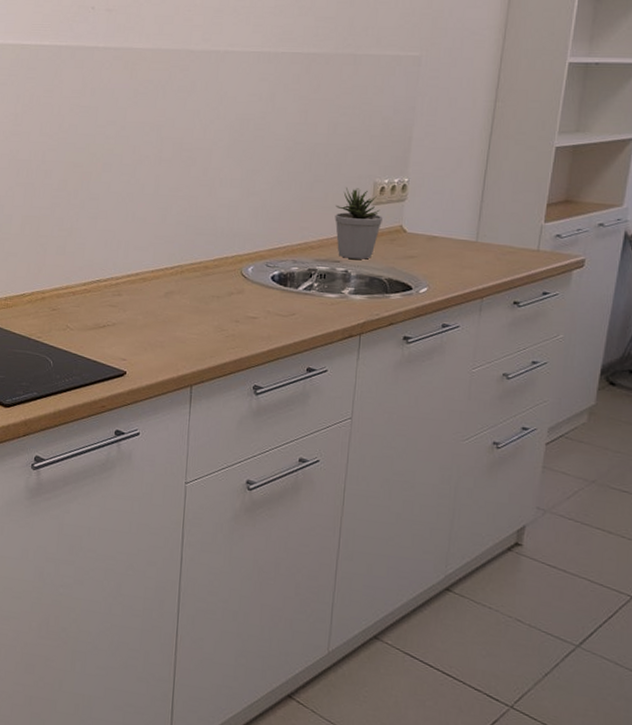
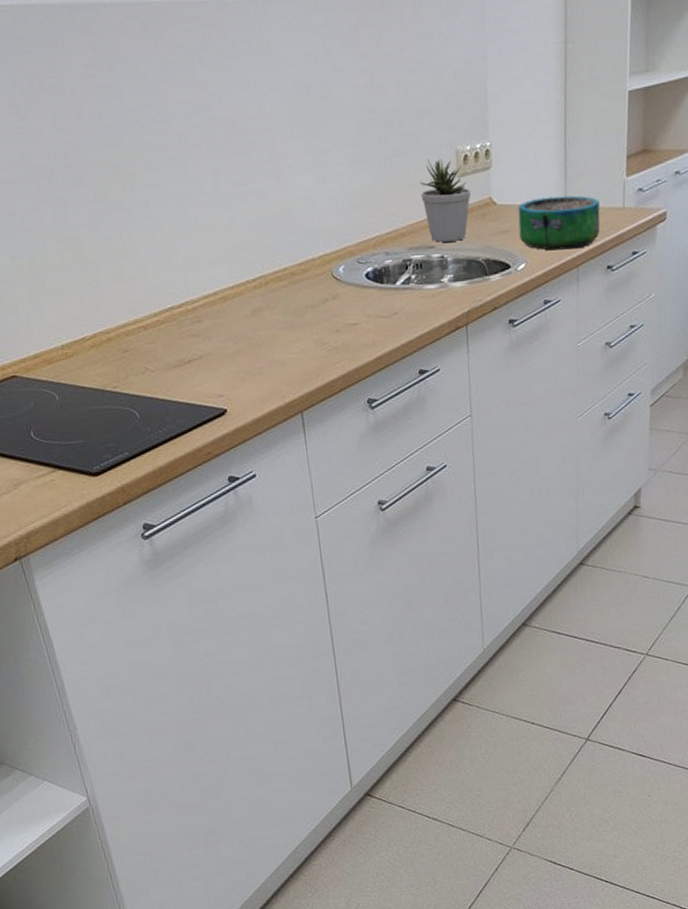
decorative bowl: none [425,231,513,282] -> present [518,195,600,251]

